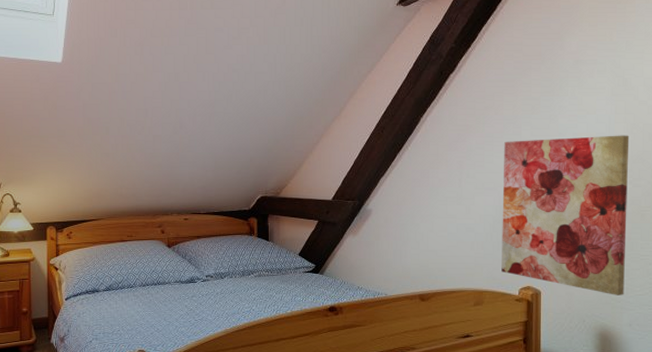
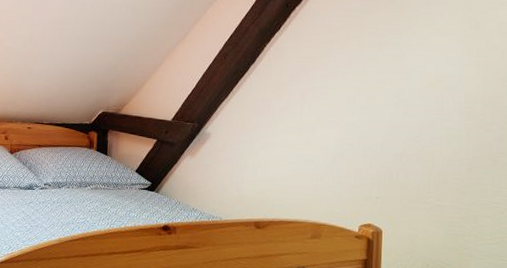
wall art: present [501,135,630,295] -> none [341,76,482,243]

